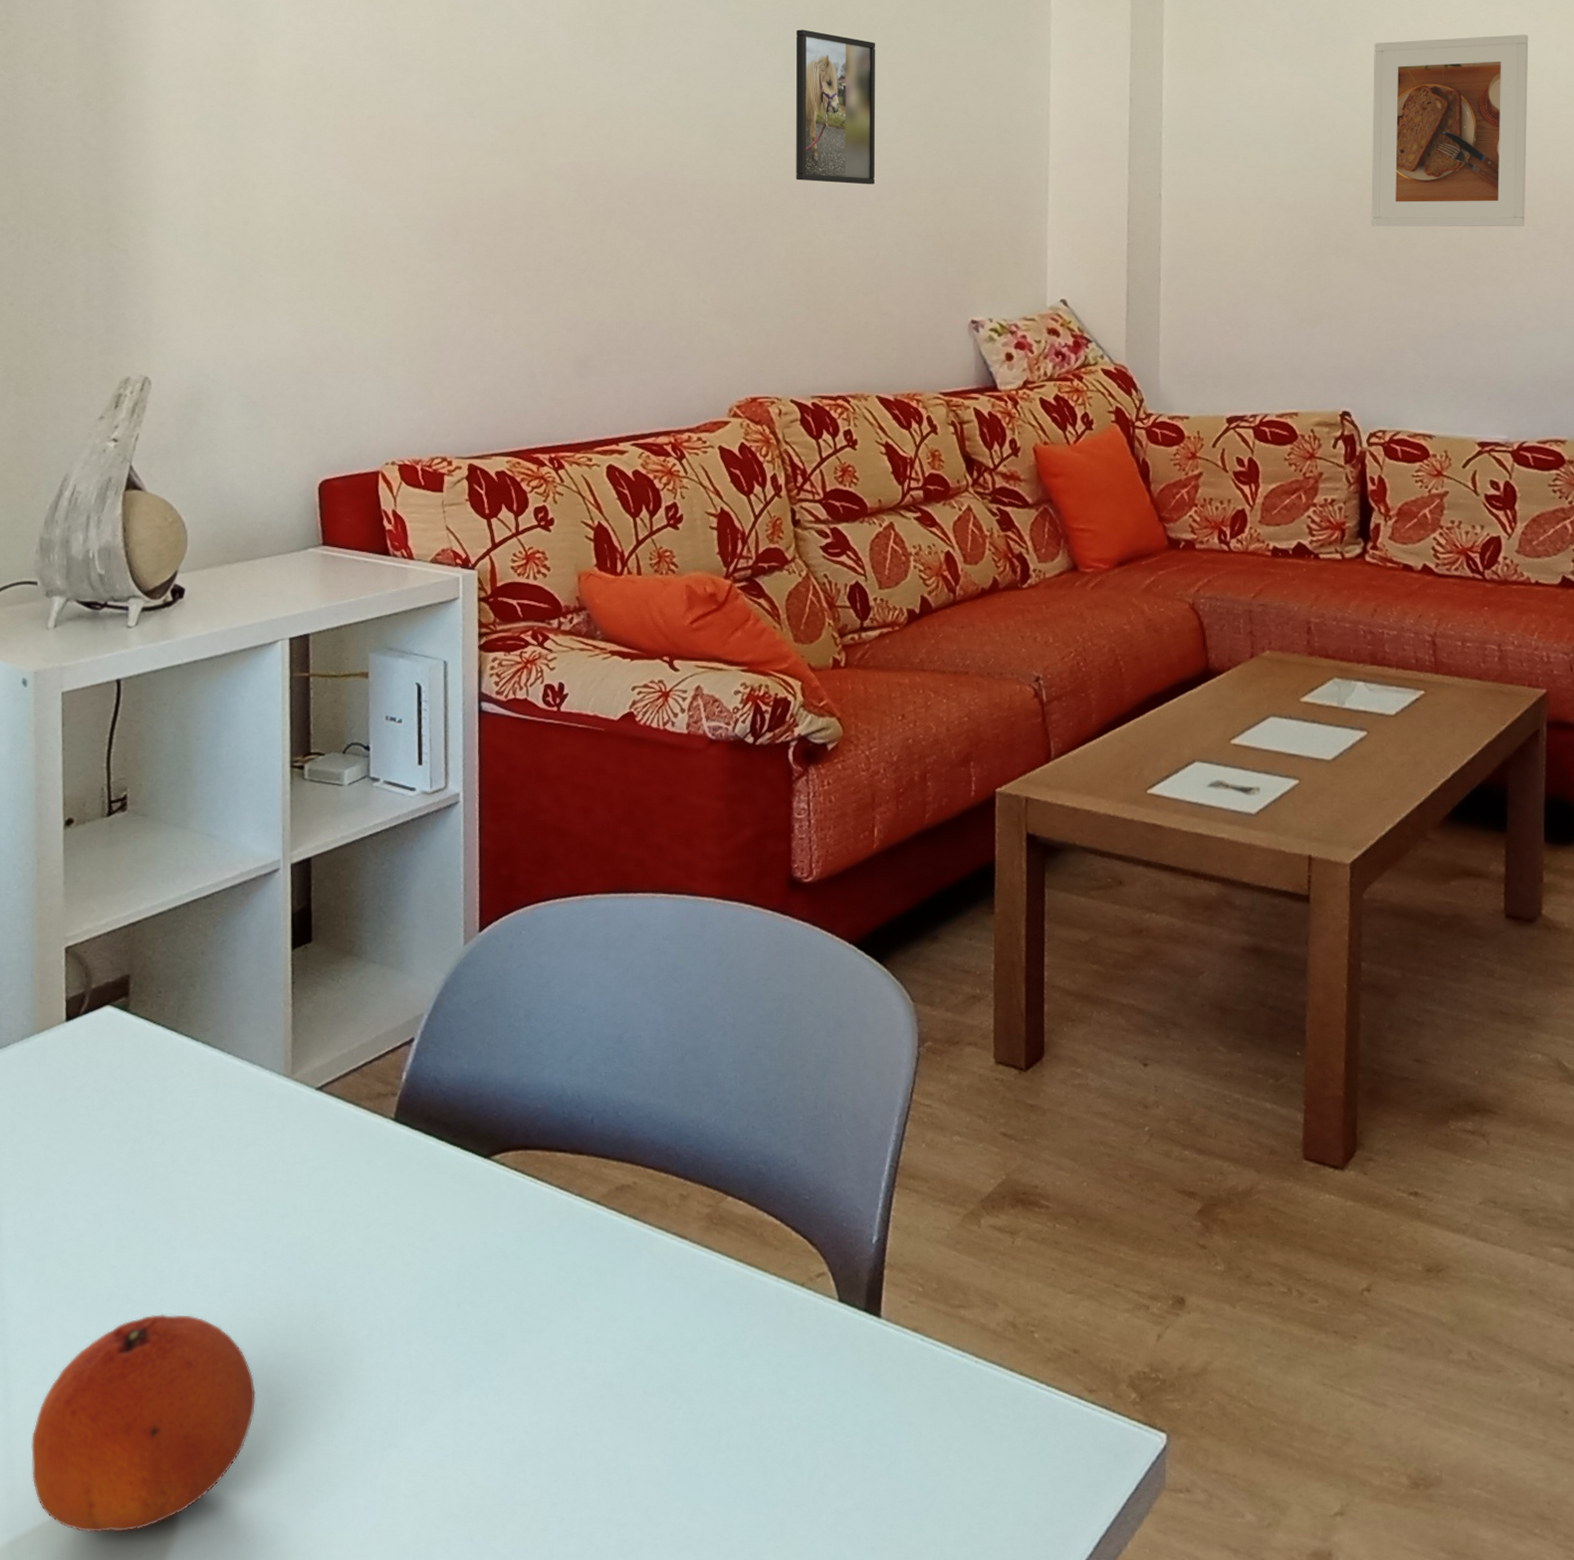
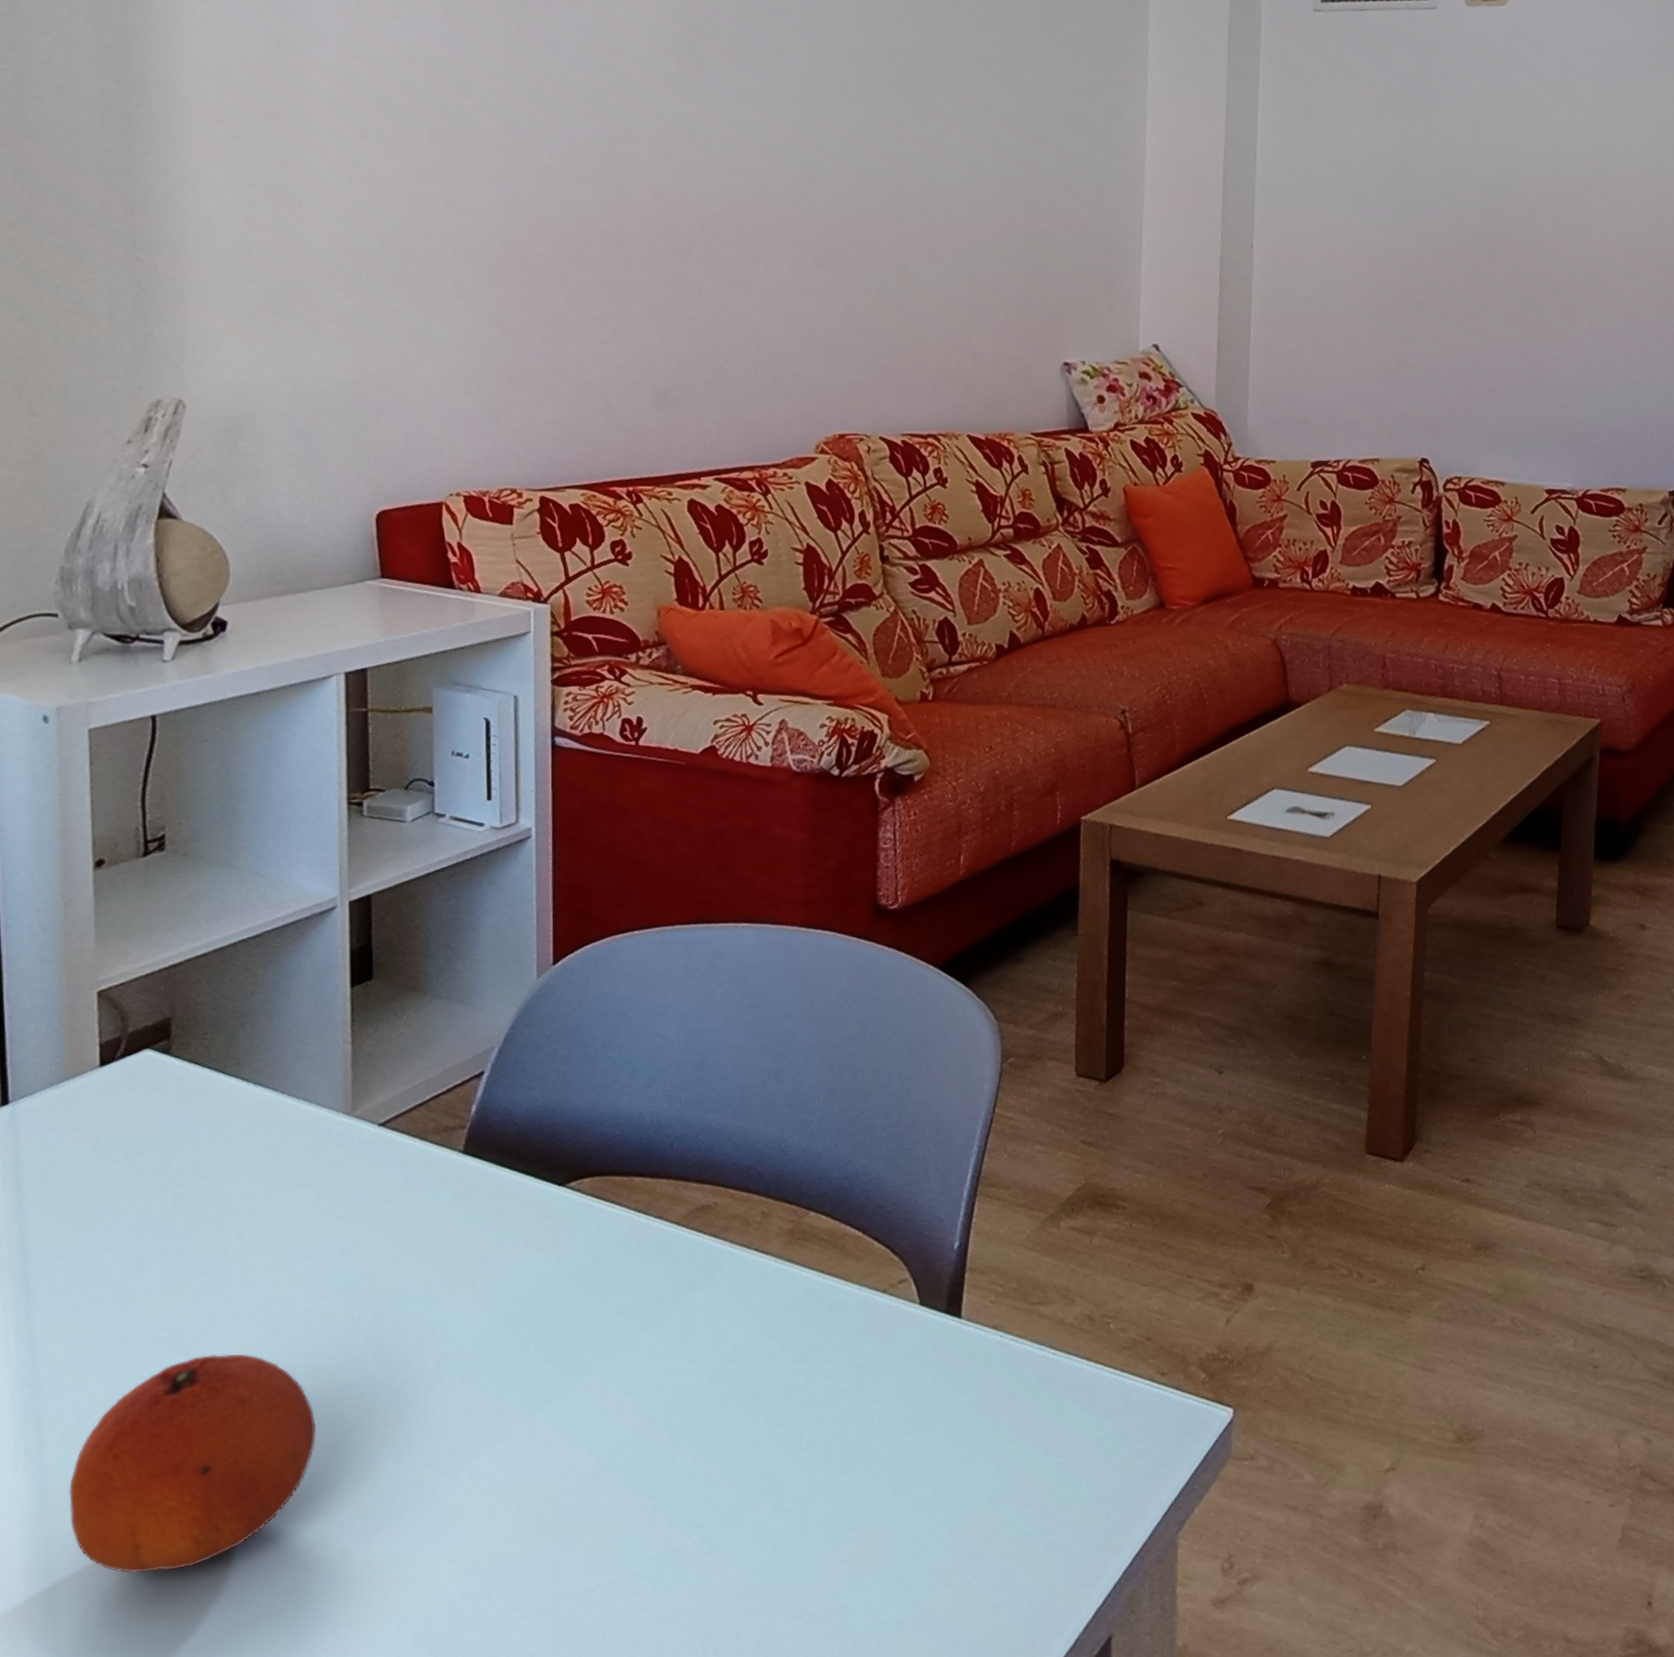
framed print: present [796,29,876,185] -> none [887,64,971,224]
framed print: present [1371,34,1529,227] -> none [1453,103,1605,288]

